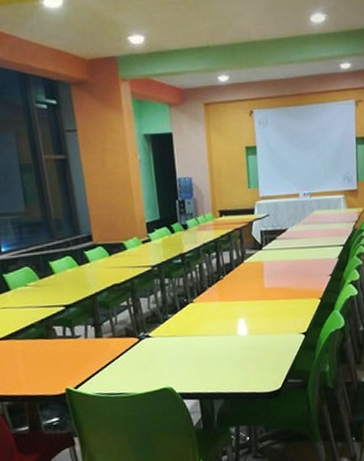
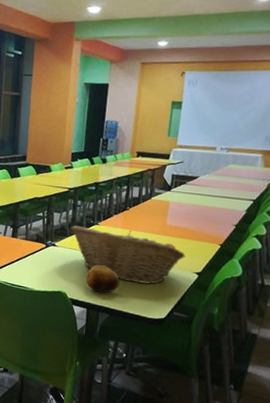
fruit basket: none [162,301,289,359] -> present [70,225,186,284]
fruit: none [191,348,229,379] -> present [85,265,120,294]

